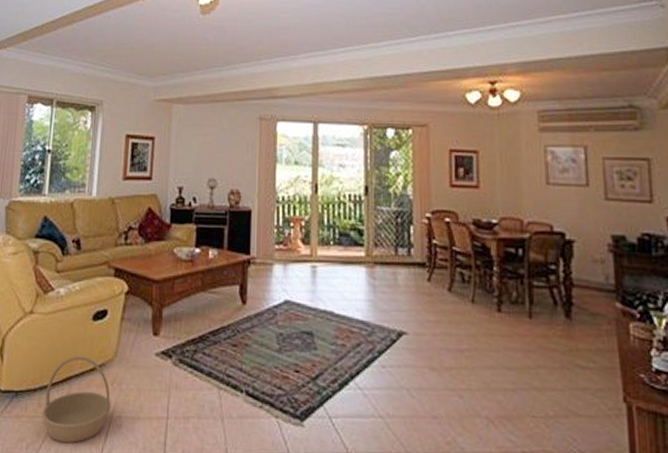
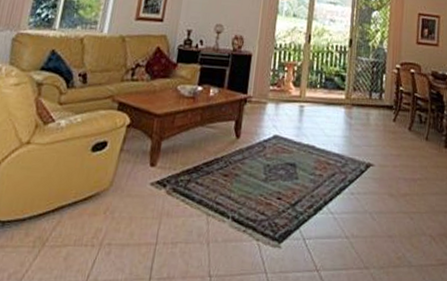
basket: present [42,356,112,443] -> none [28,185,102,272]

